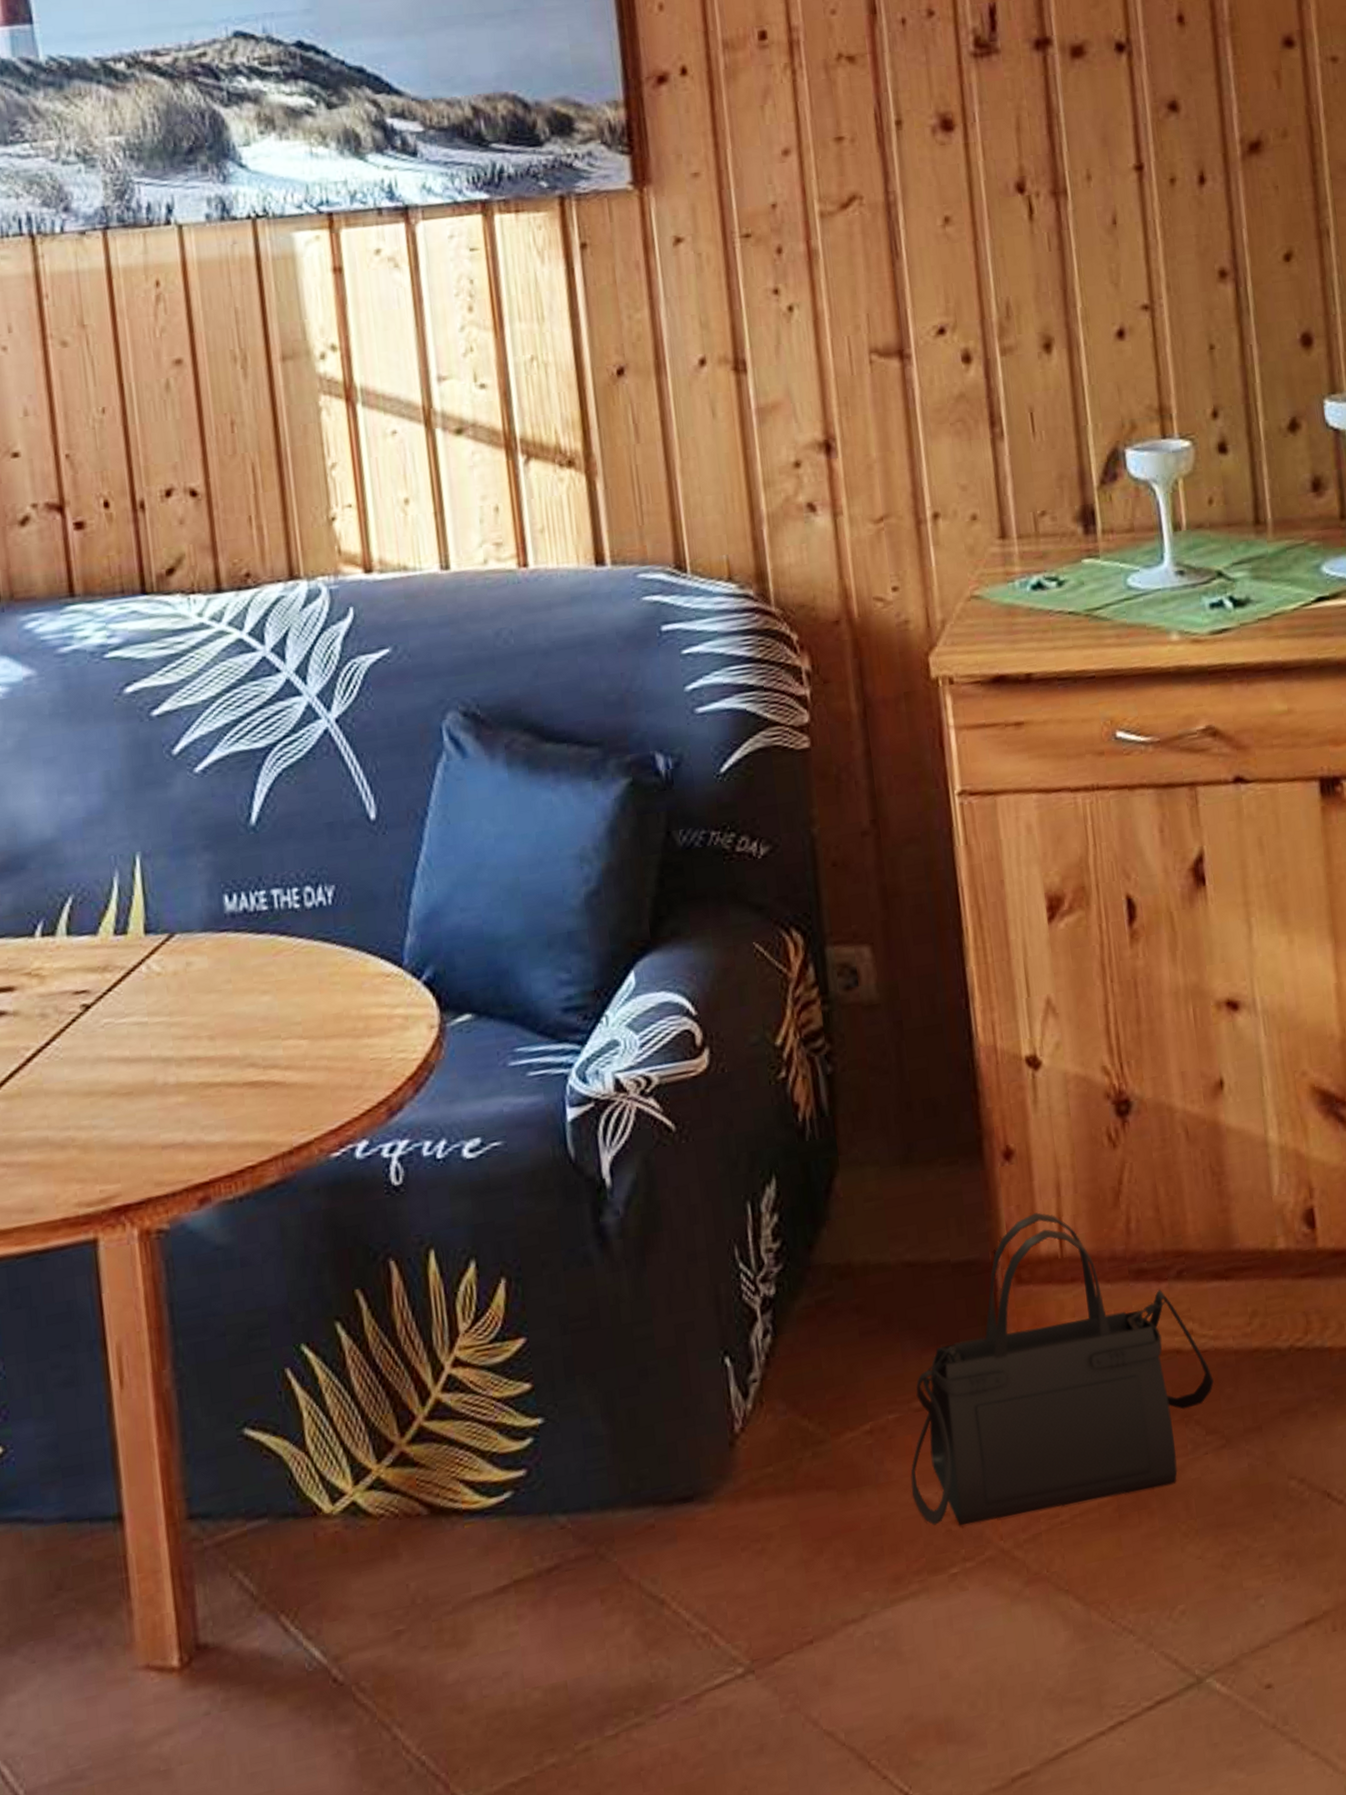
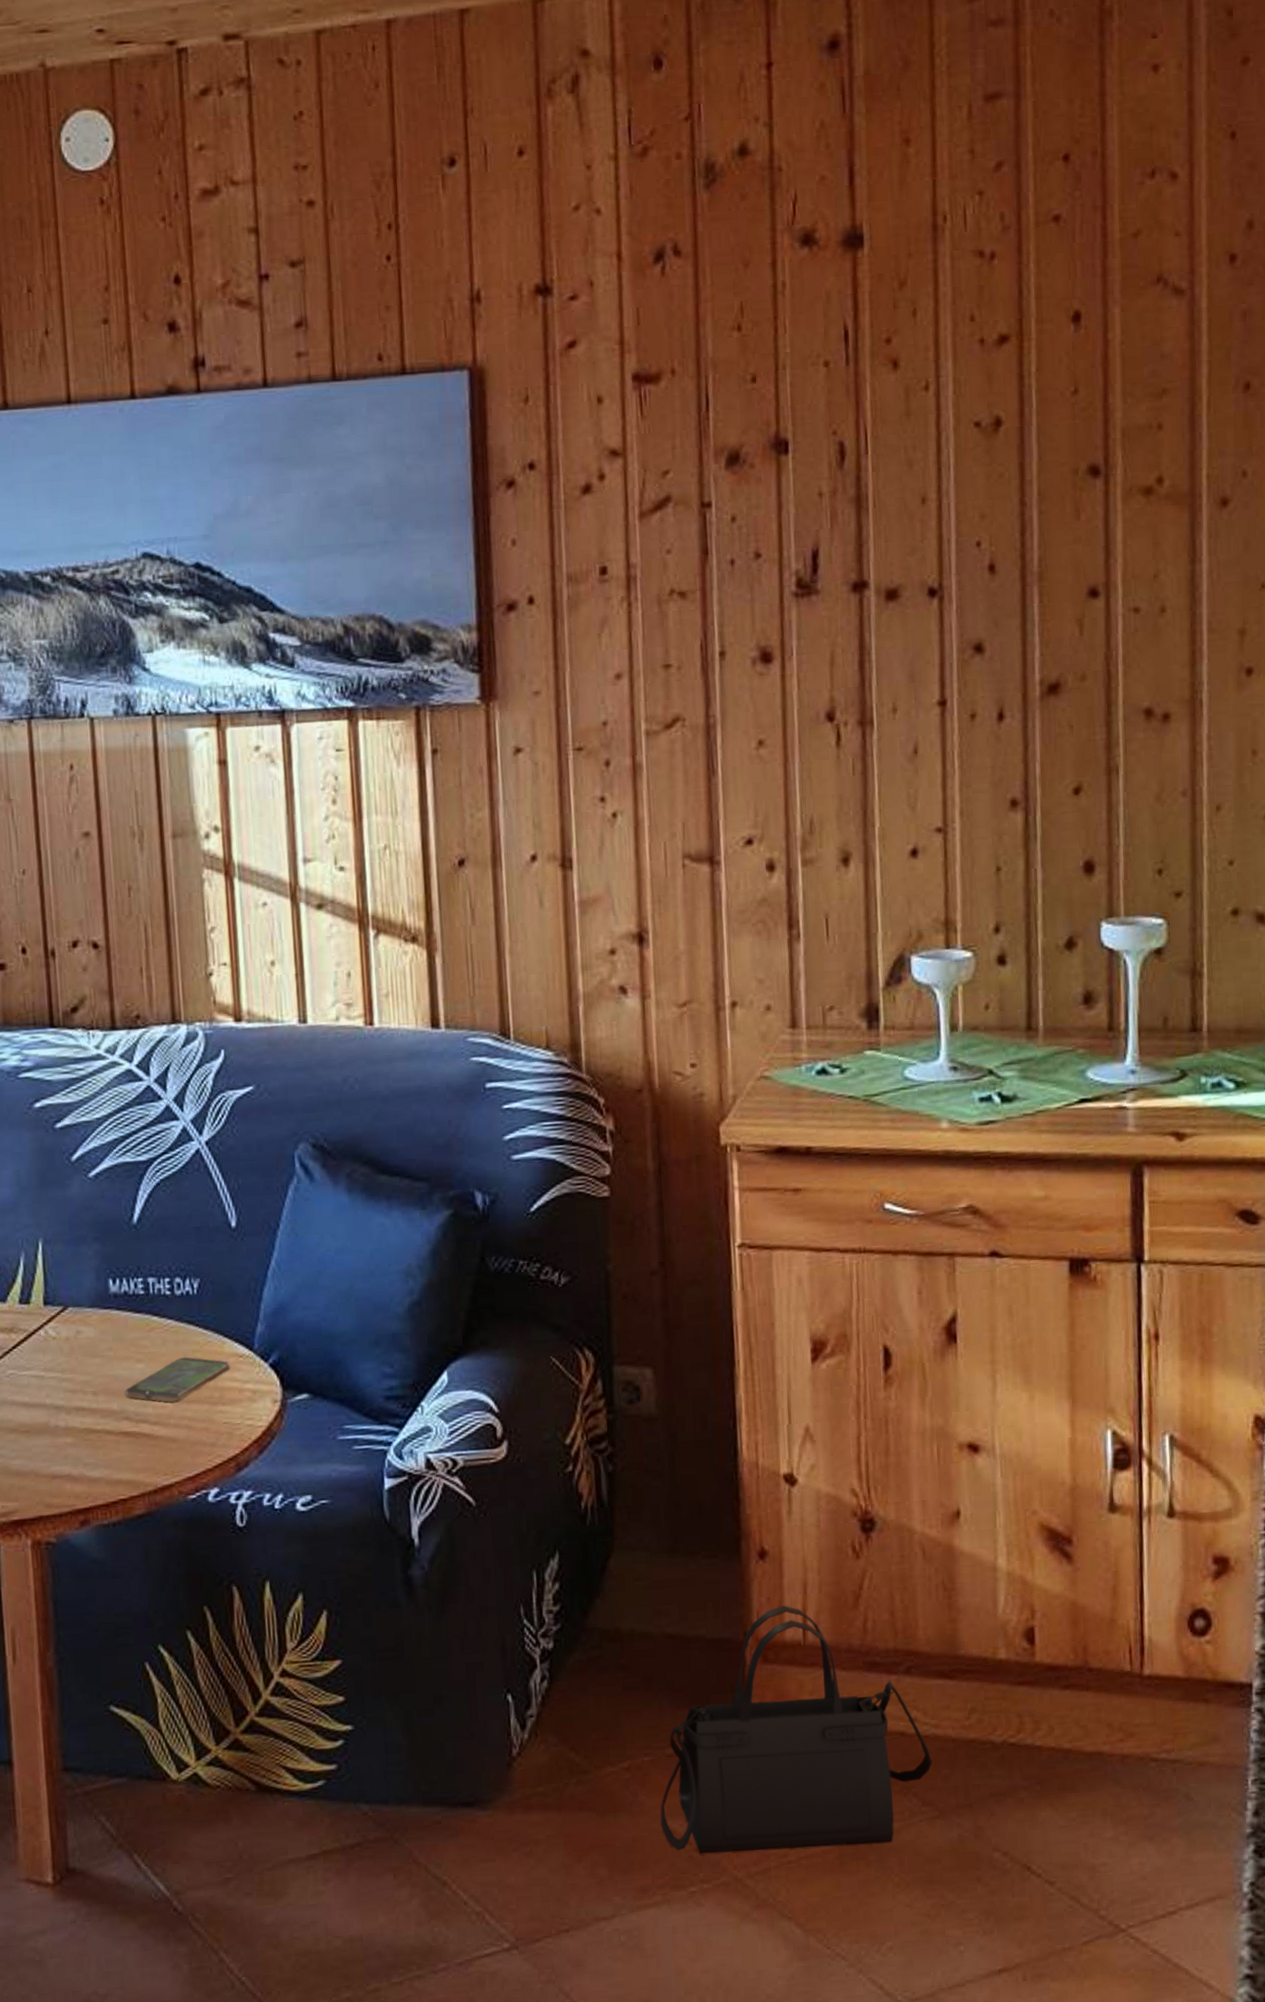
smartphone: none [248,982,376,1041] -> present [124,1357,230,1403]

